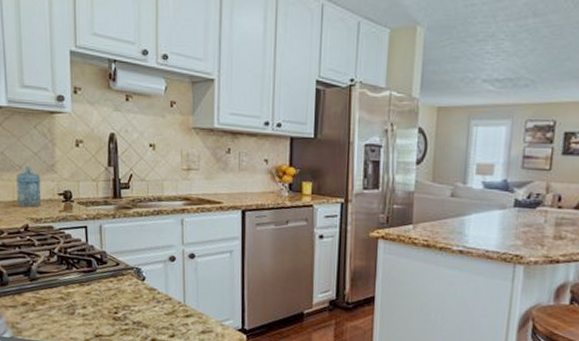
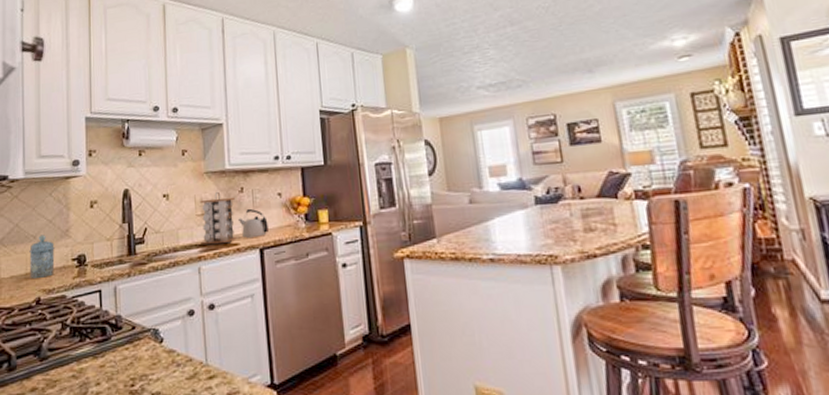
spice rack: none [185,148,221,201] -> present [200,191,237,245]
kettle: none [222,170,252,200] -> present [237,208,268,239]

